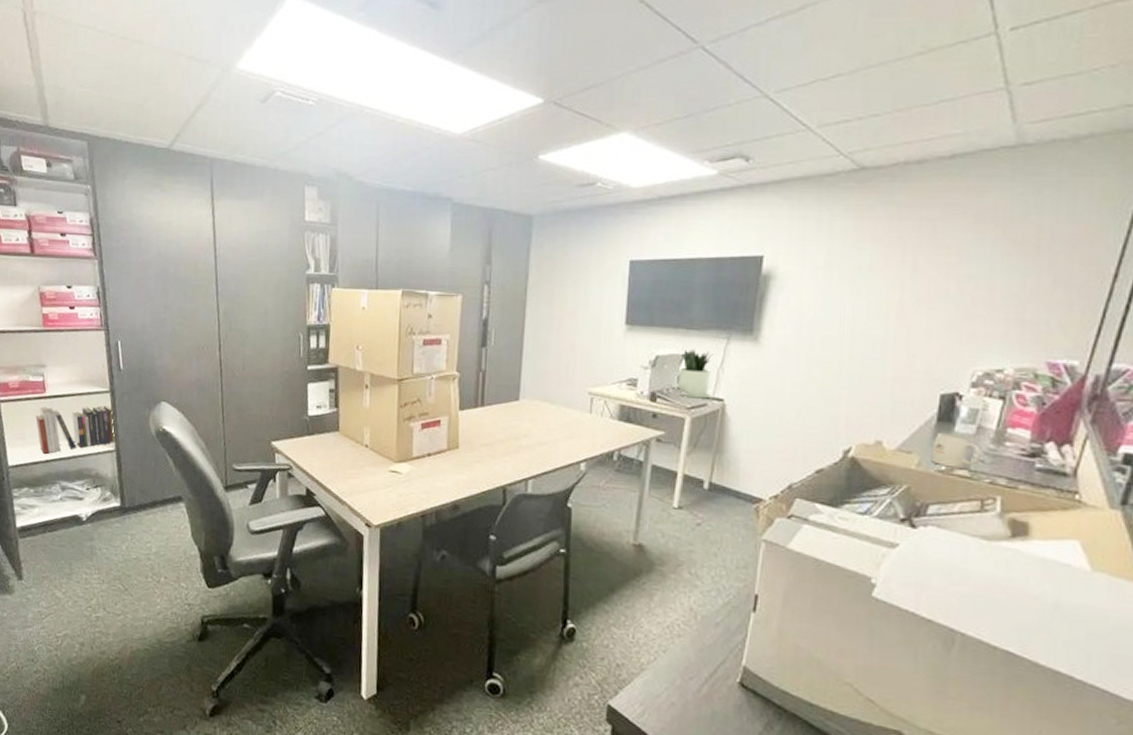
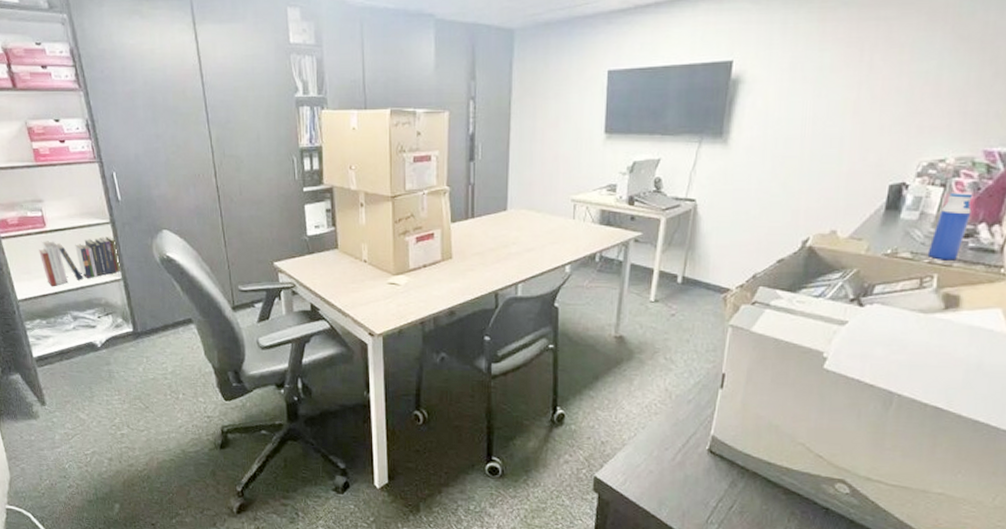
planter: present [677,350,712,399] -> none [653,154,685,200]
mug: present [931,432,983,470] -> none [878,219,924,252]
water bottle: none [988,405,1037,482] -> present [927,192,973,261]

